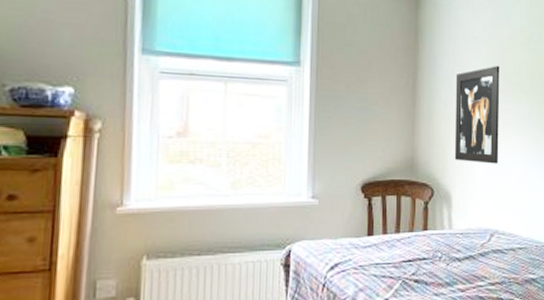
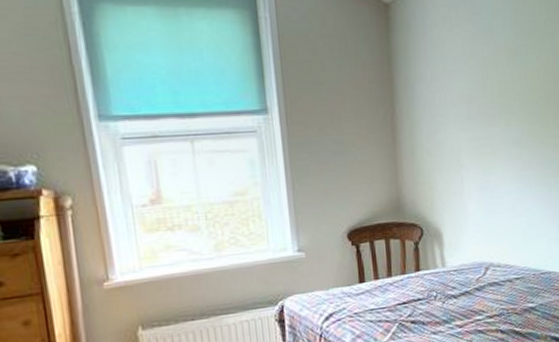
wall art: present [454,66,500,164] -> none [436,88,490,196]

